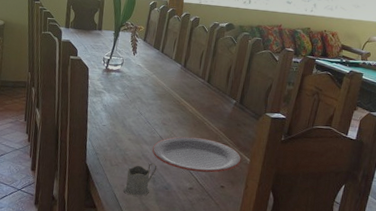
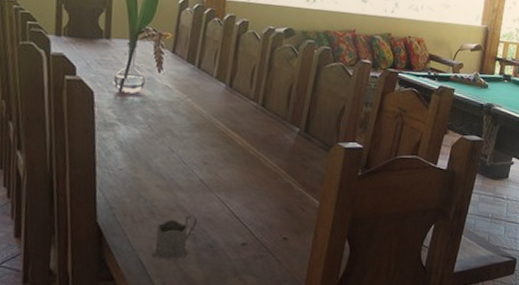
plate: present [152,136,241,173] -> none [189,178,308,223]

